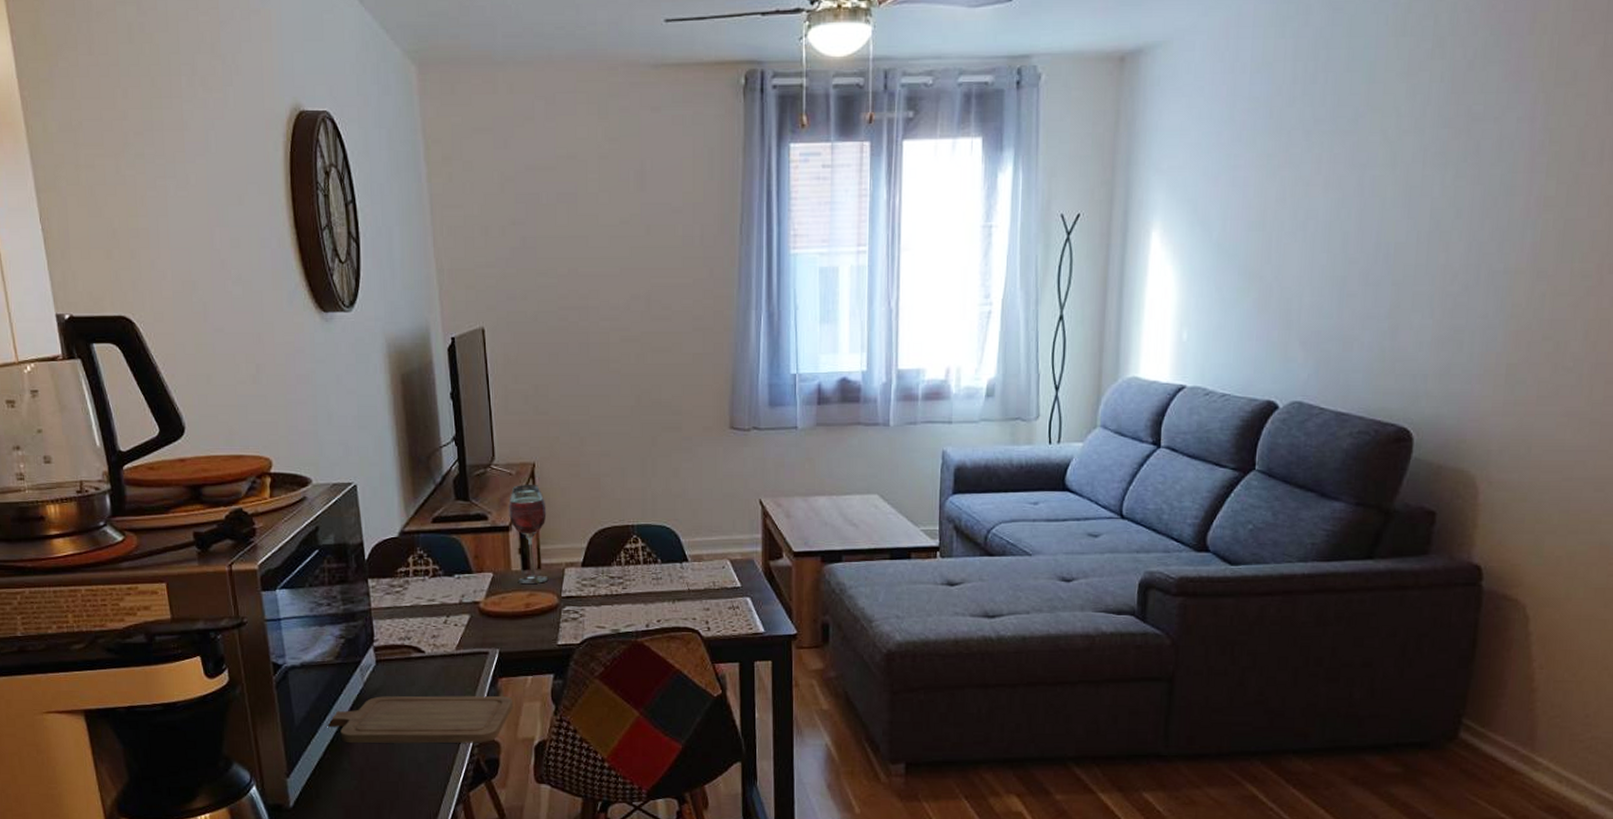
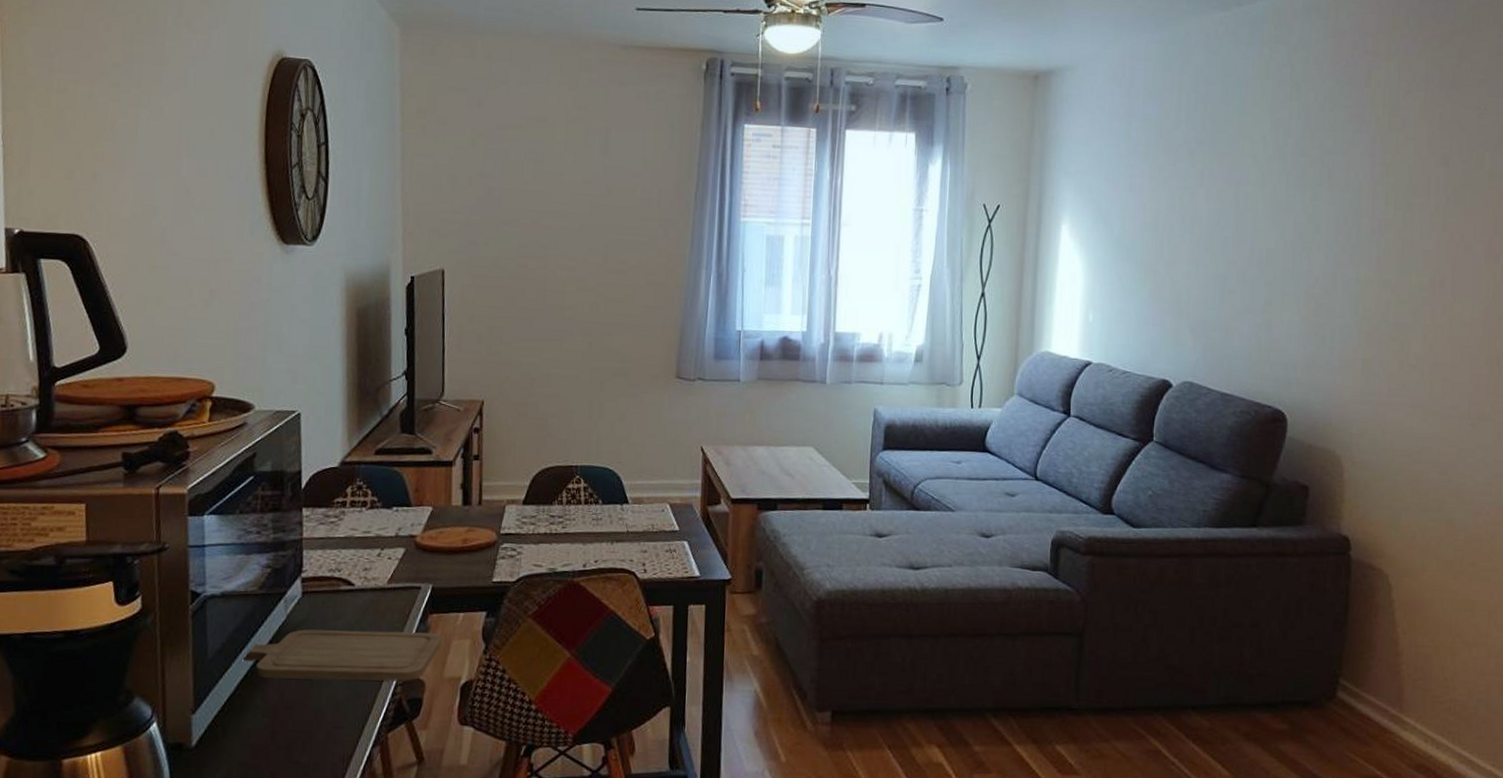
wineglass: present [509,484,549,585] -> none [453,420,492,520]

